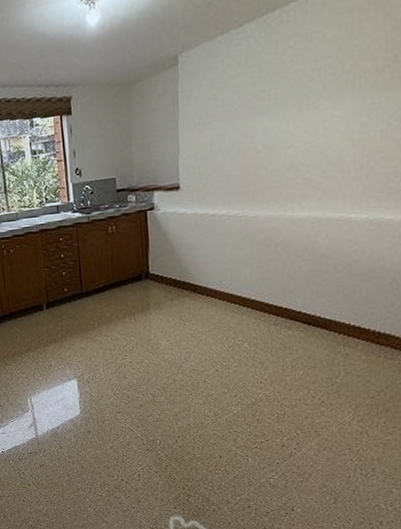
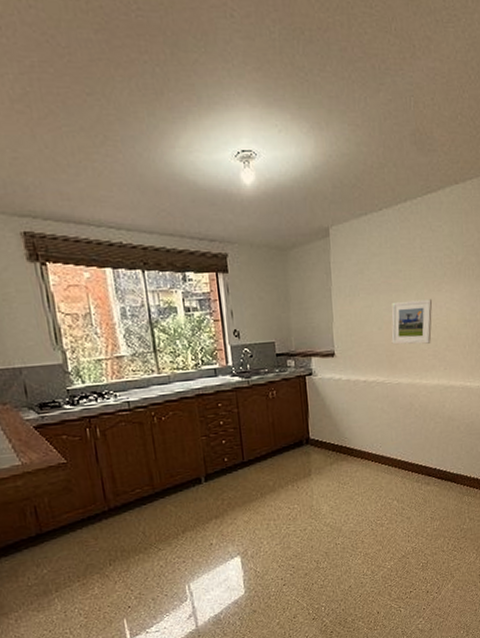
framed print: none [248,119,306,174] -> present [391,299,433,345]

